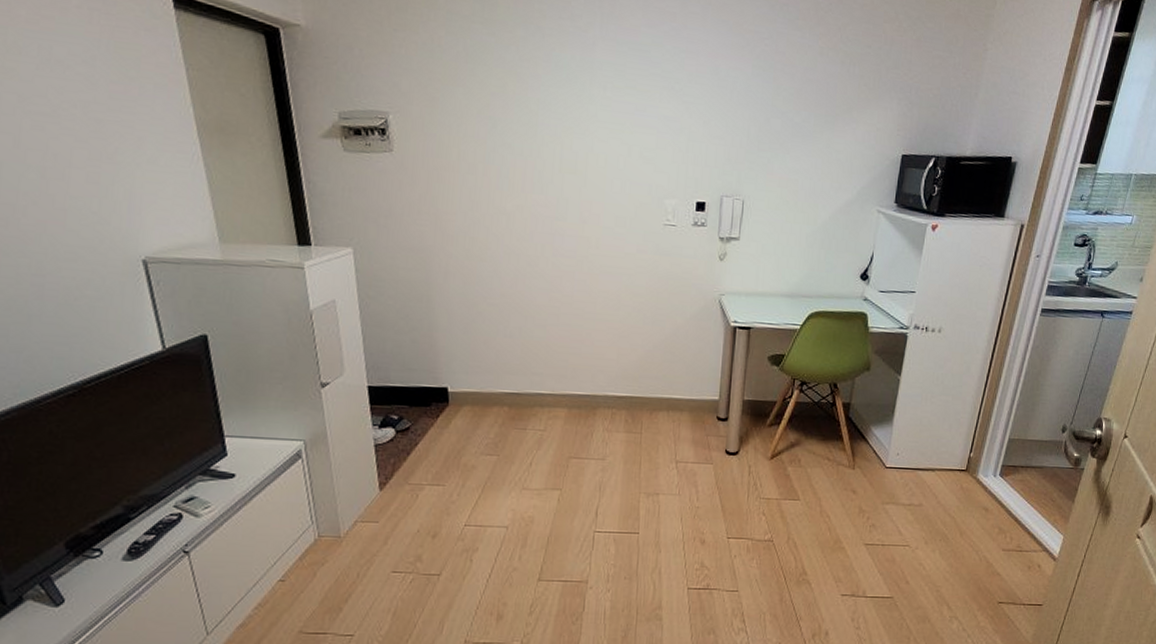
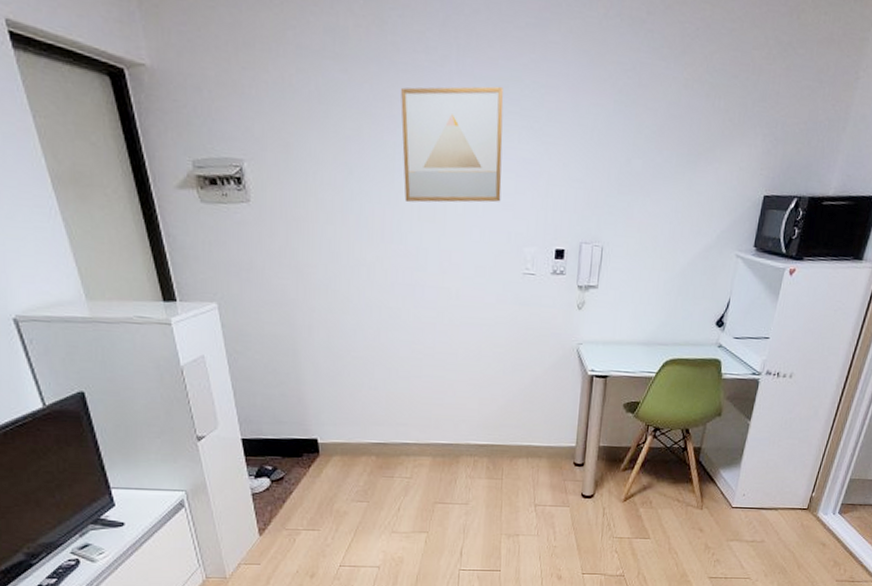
wall art: none [545,49,645,157] -> present [401,86,504,203]

